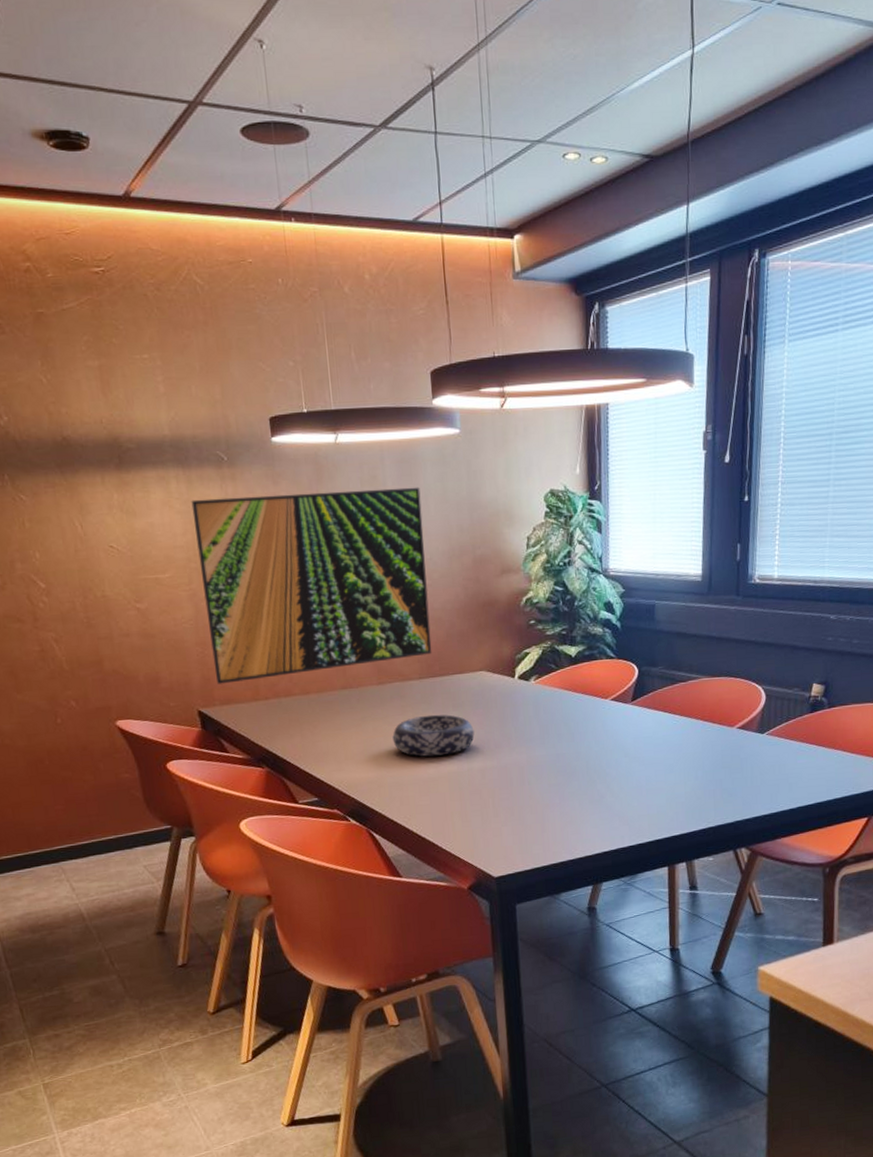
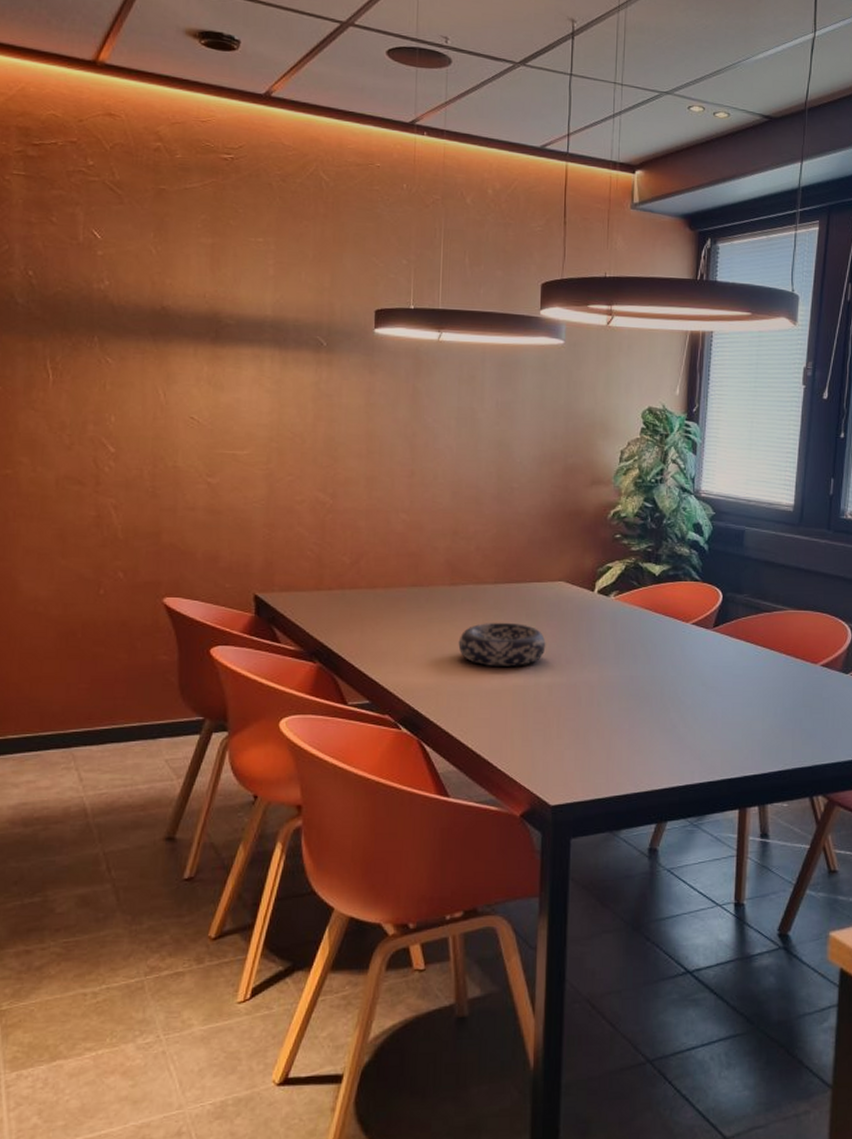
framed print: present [191,487,432,684] -> none [279,380,518,569]

